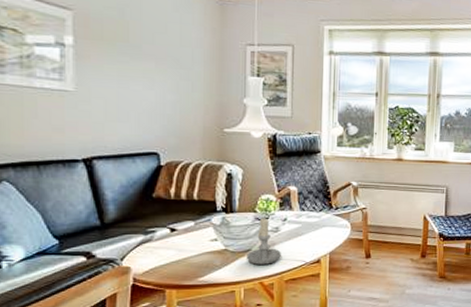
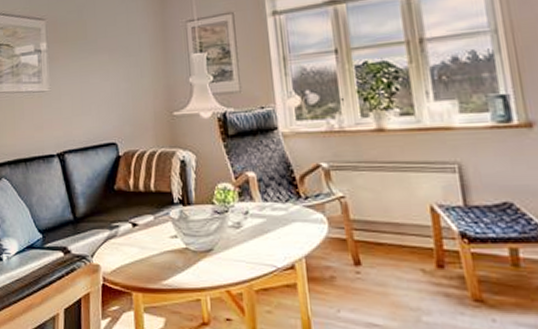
candle: present [247,218,281,265] -> none [209,211,247,268]

